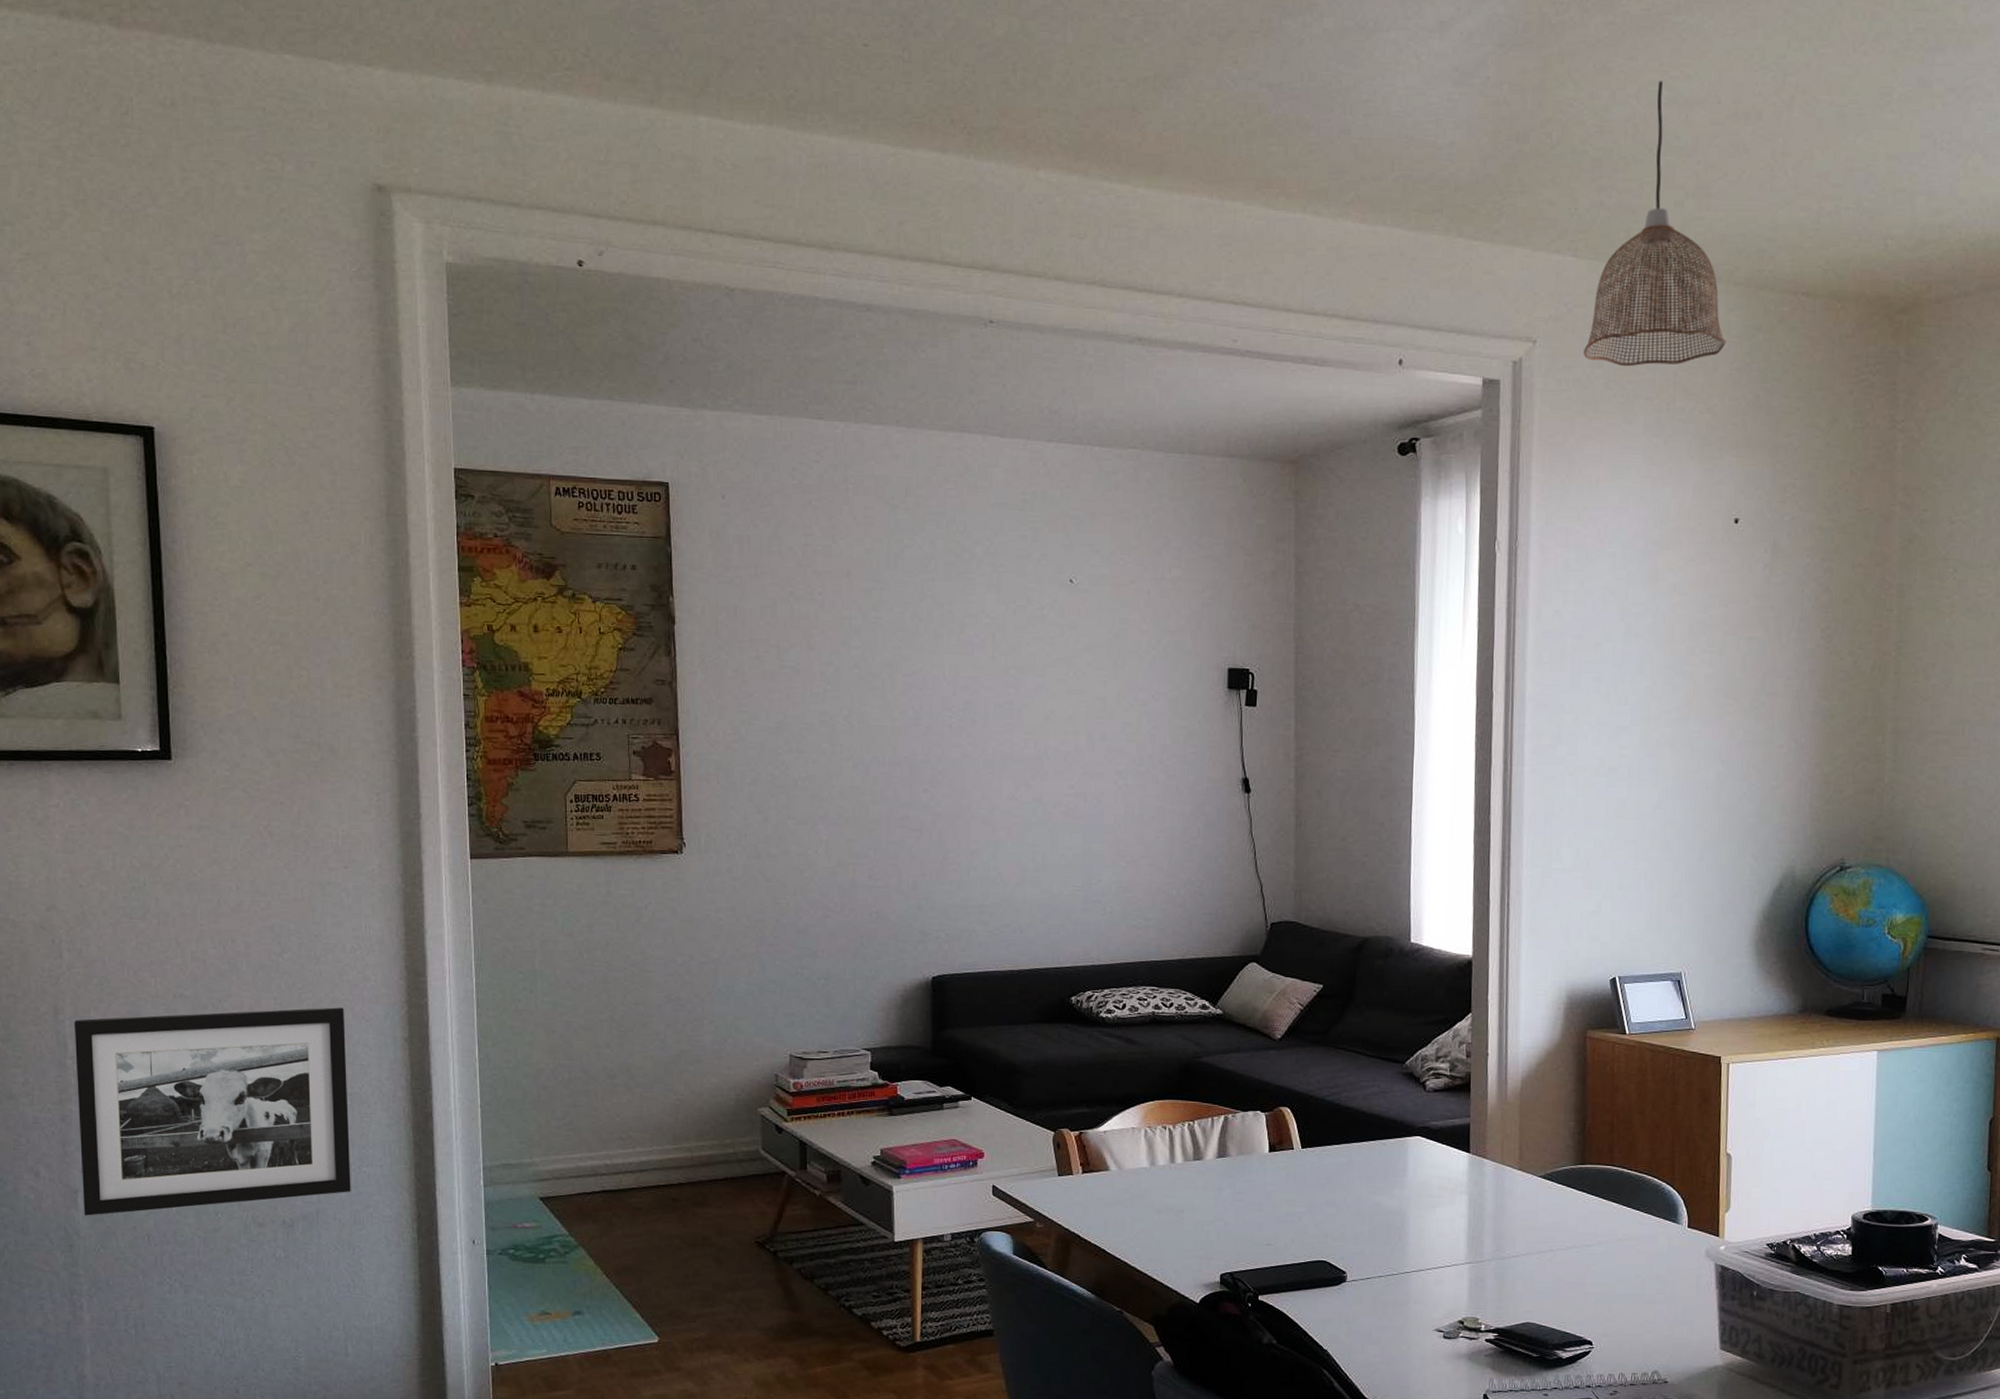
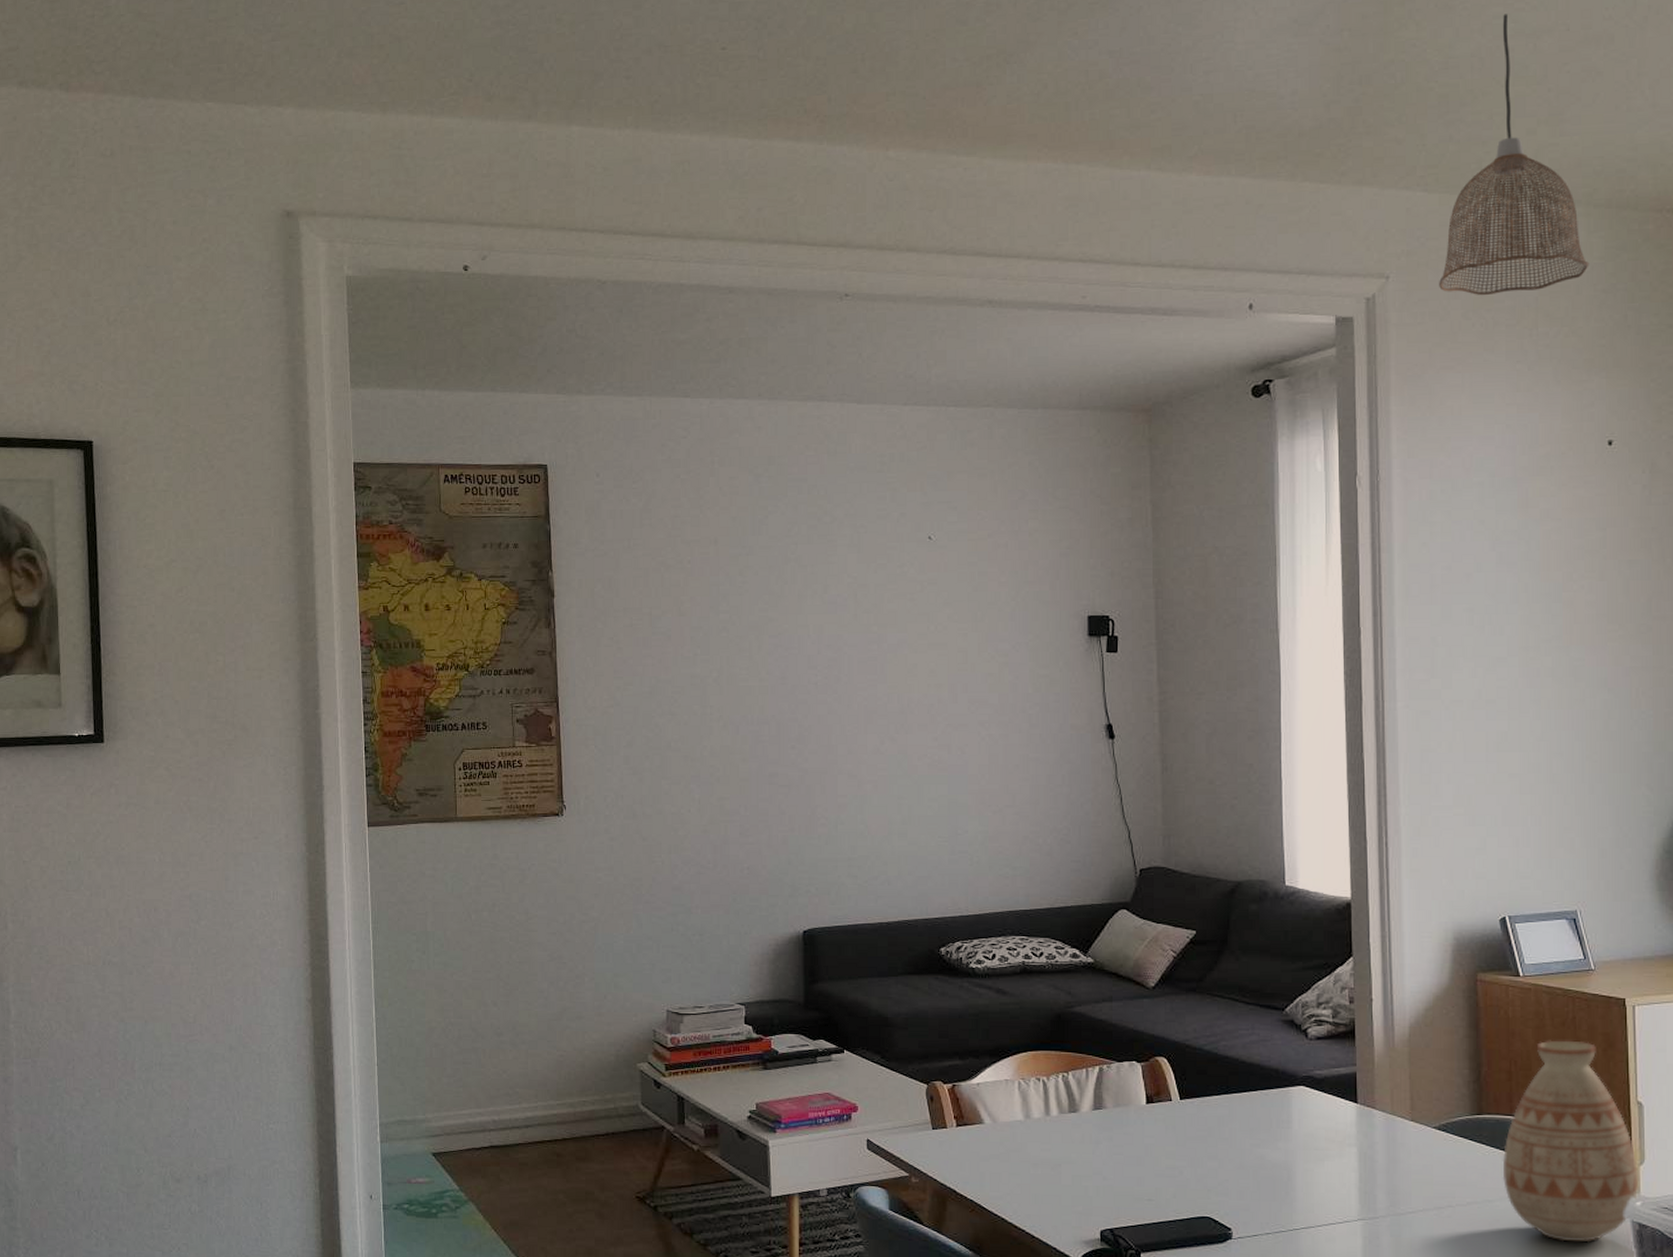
picture frame: present [74,1007,351,1216] -> none [16,971,259,1172]
vase: none [1600,1094,1724,1284] -> present [1502,1040,1639,1243]

